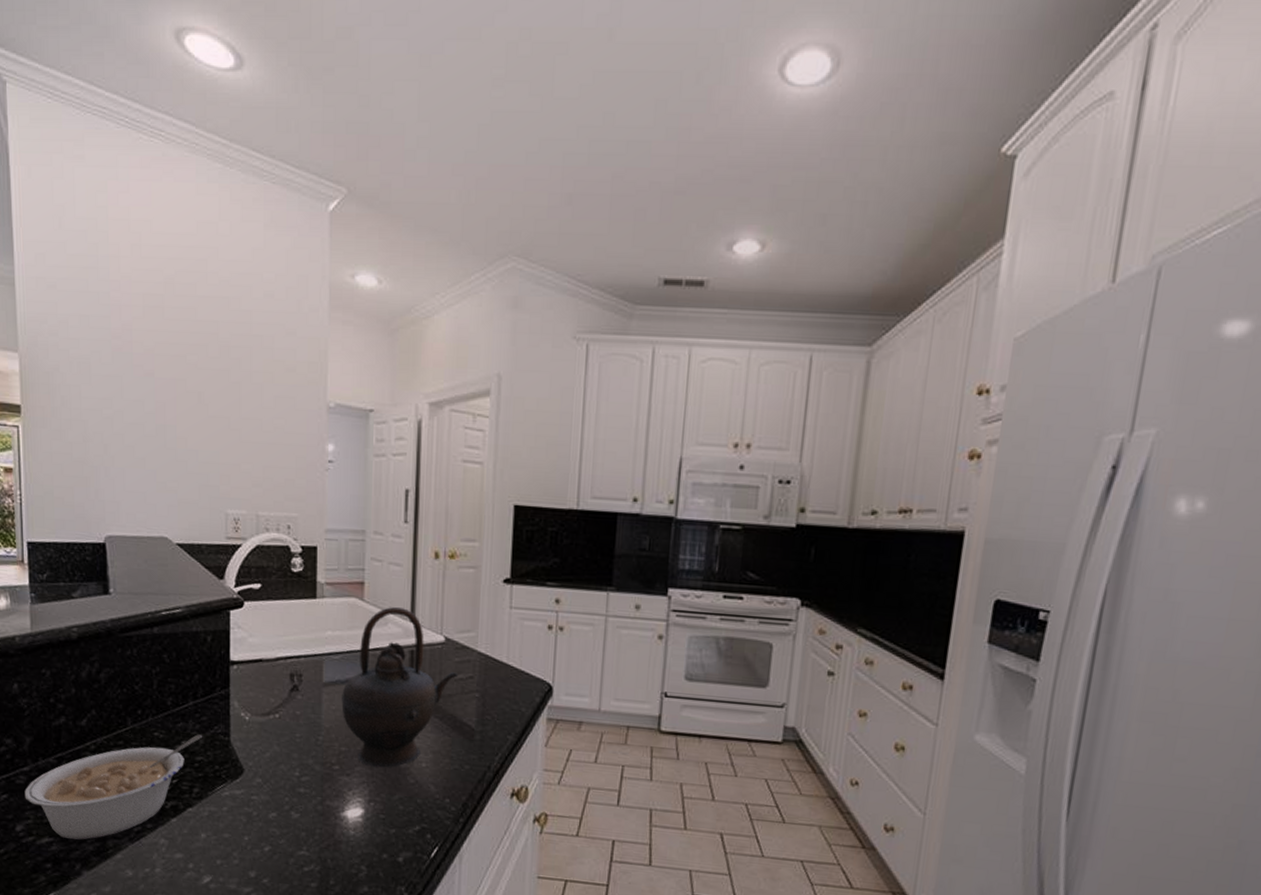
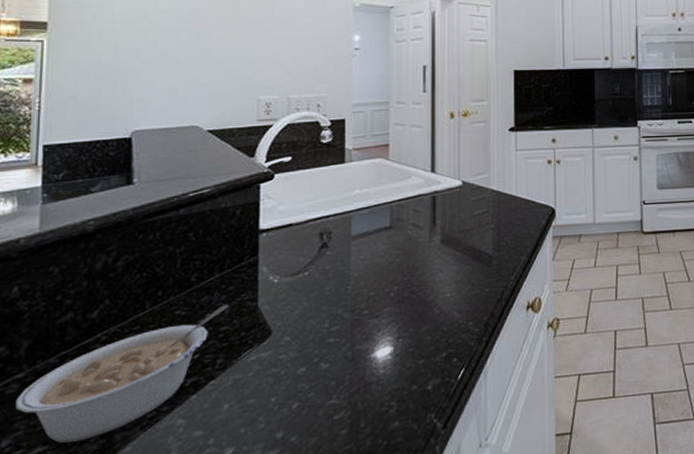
teapot: present [341,606,457,768] -> none [370,161,474,306]

